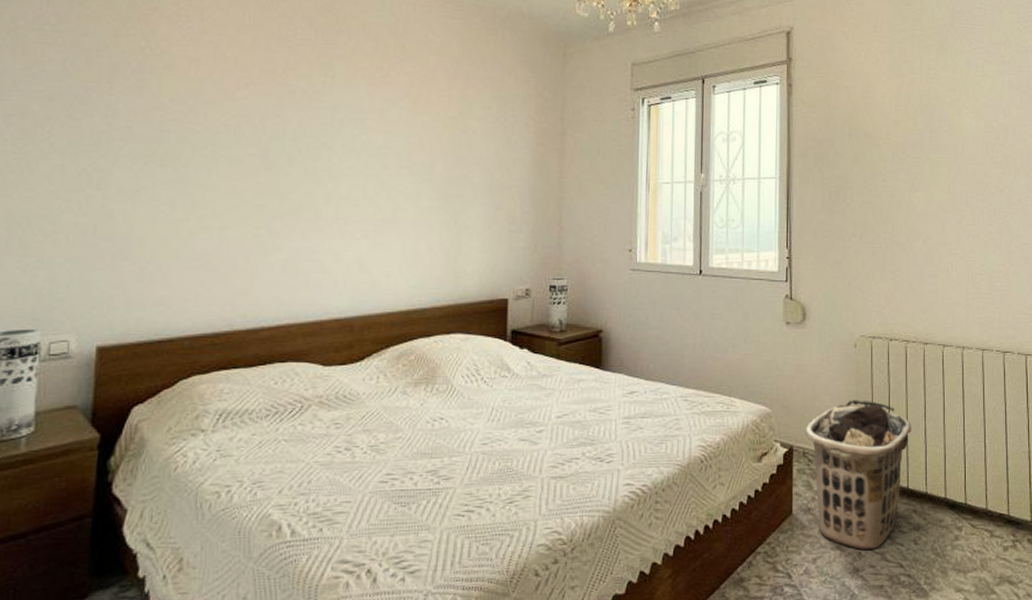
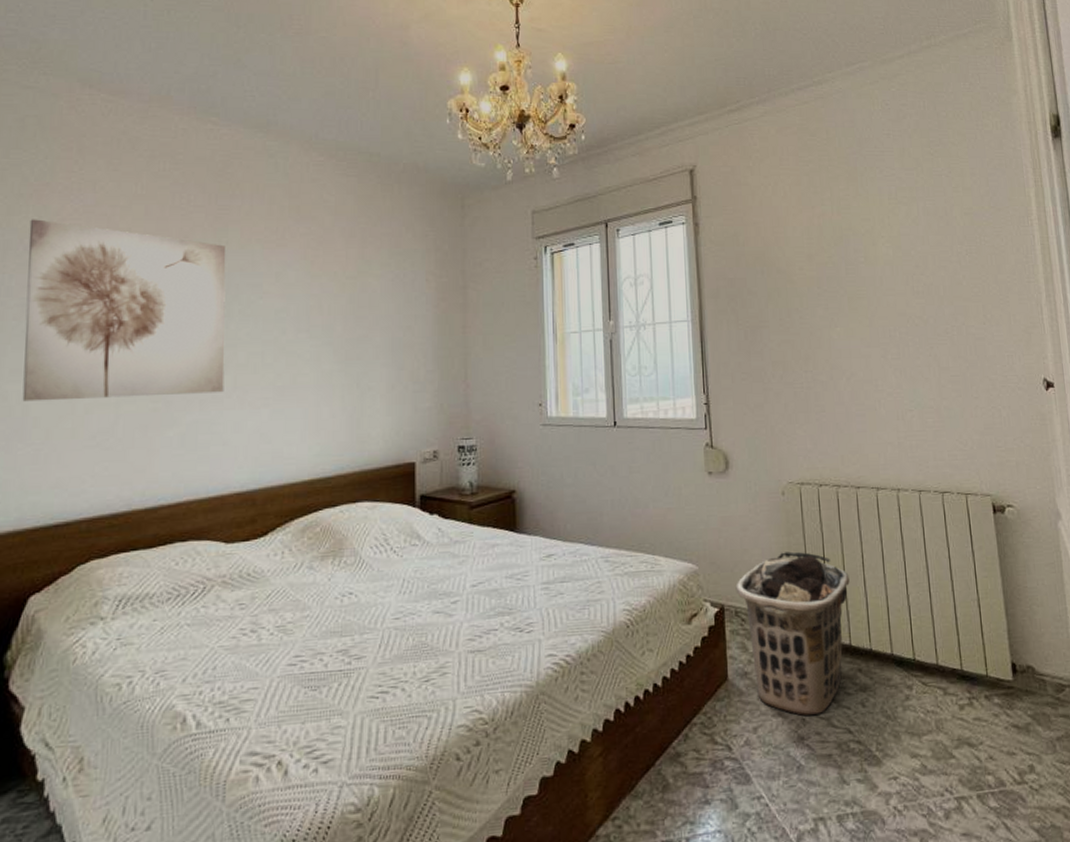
wall art: none [128,43,331,223] -> present [22,219,226,402]

